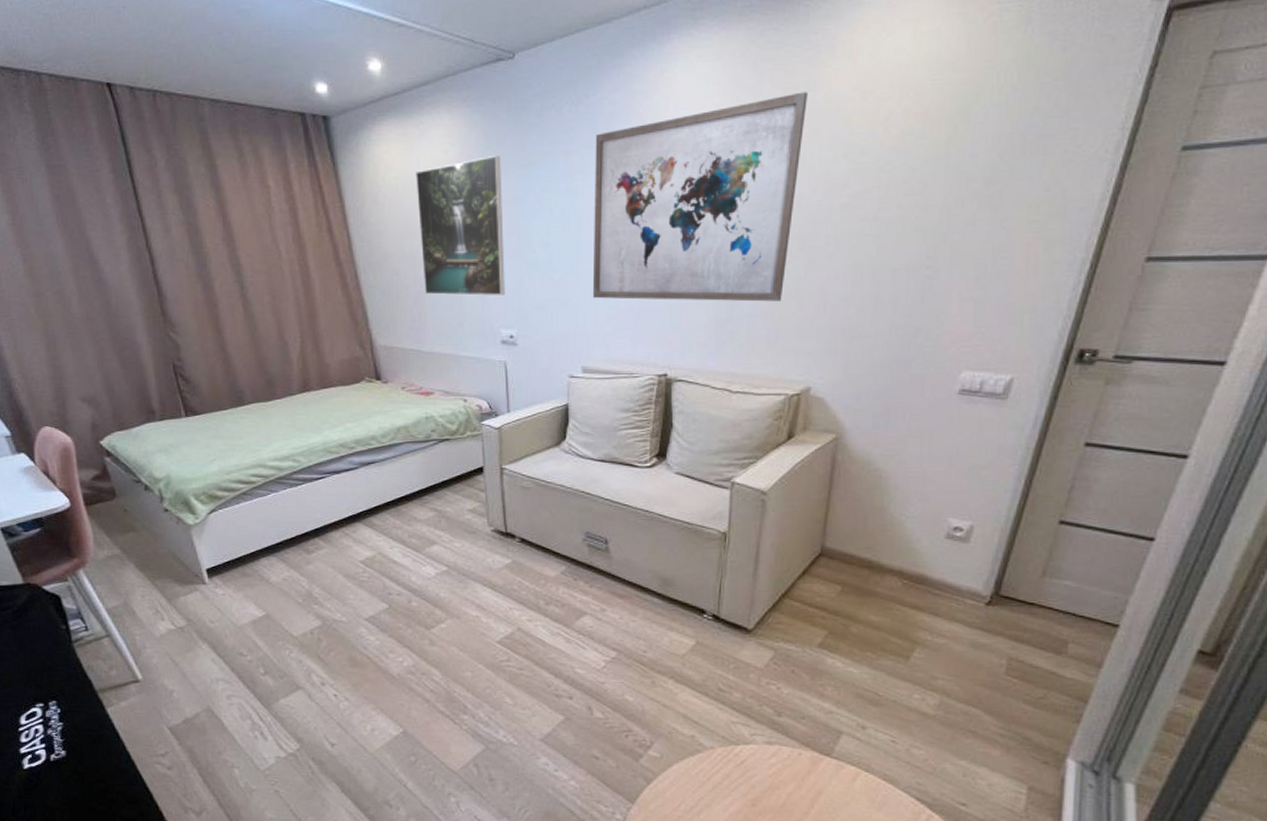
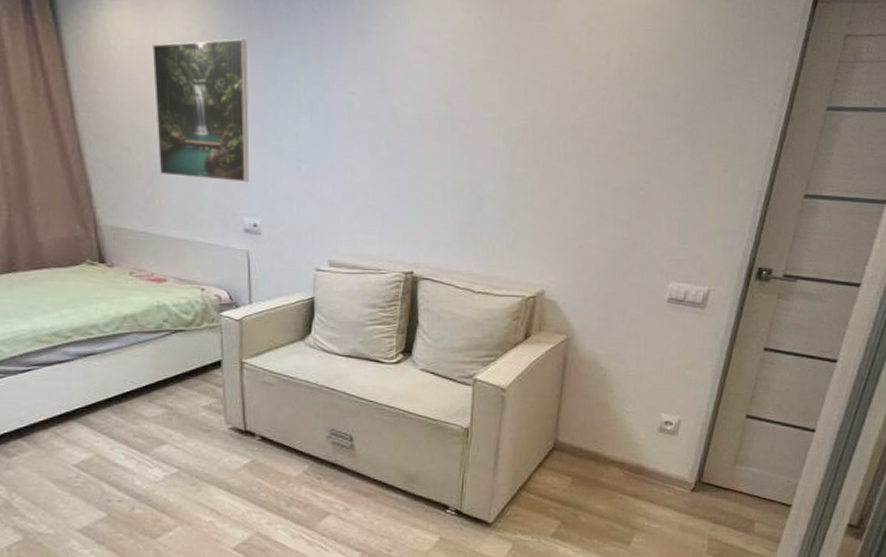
wall art: present [592,91,808,302] -> none [340,19,542,209]

